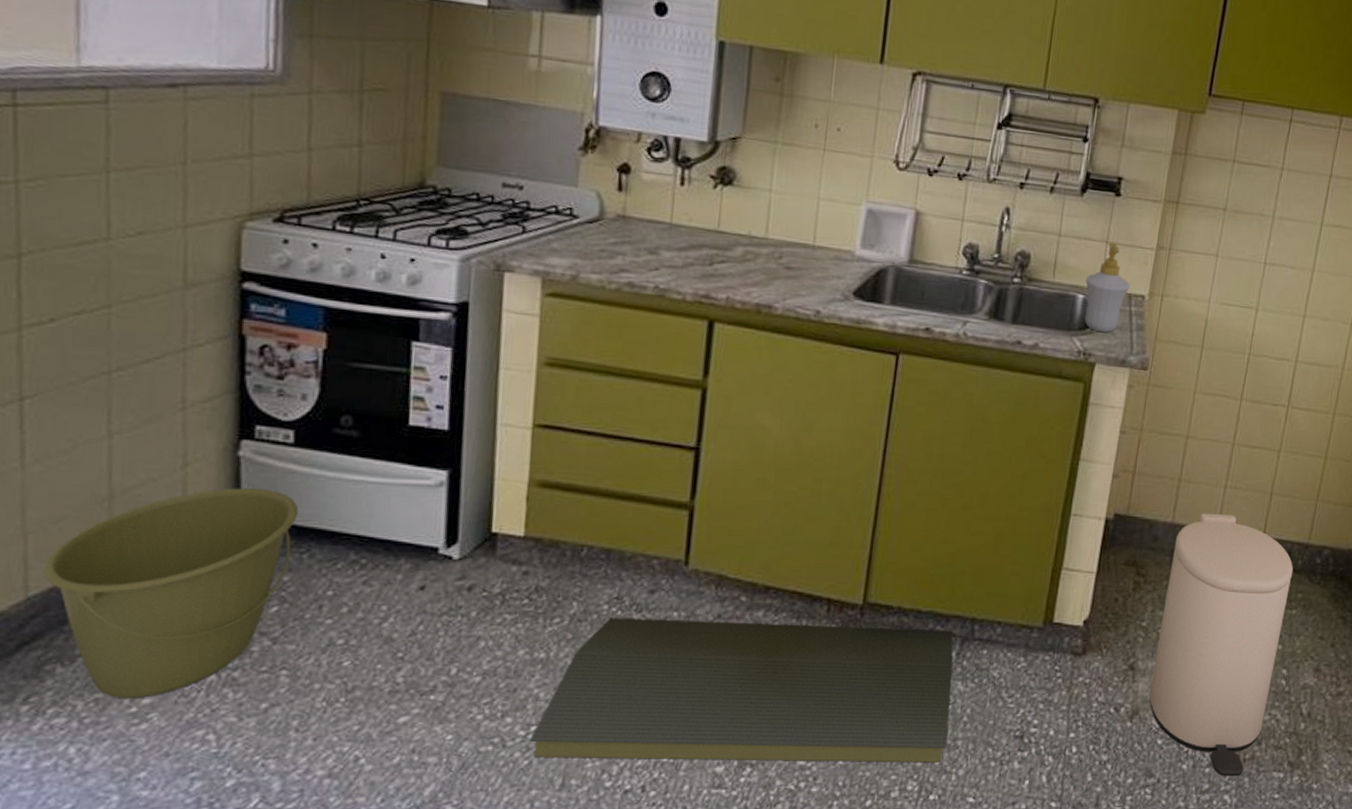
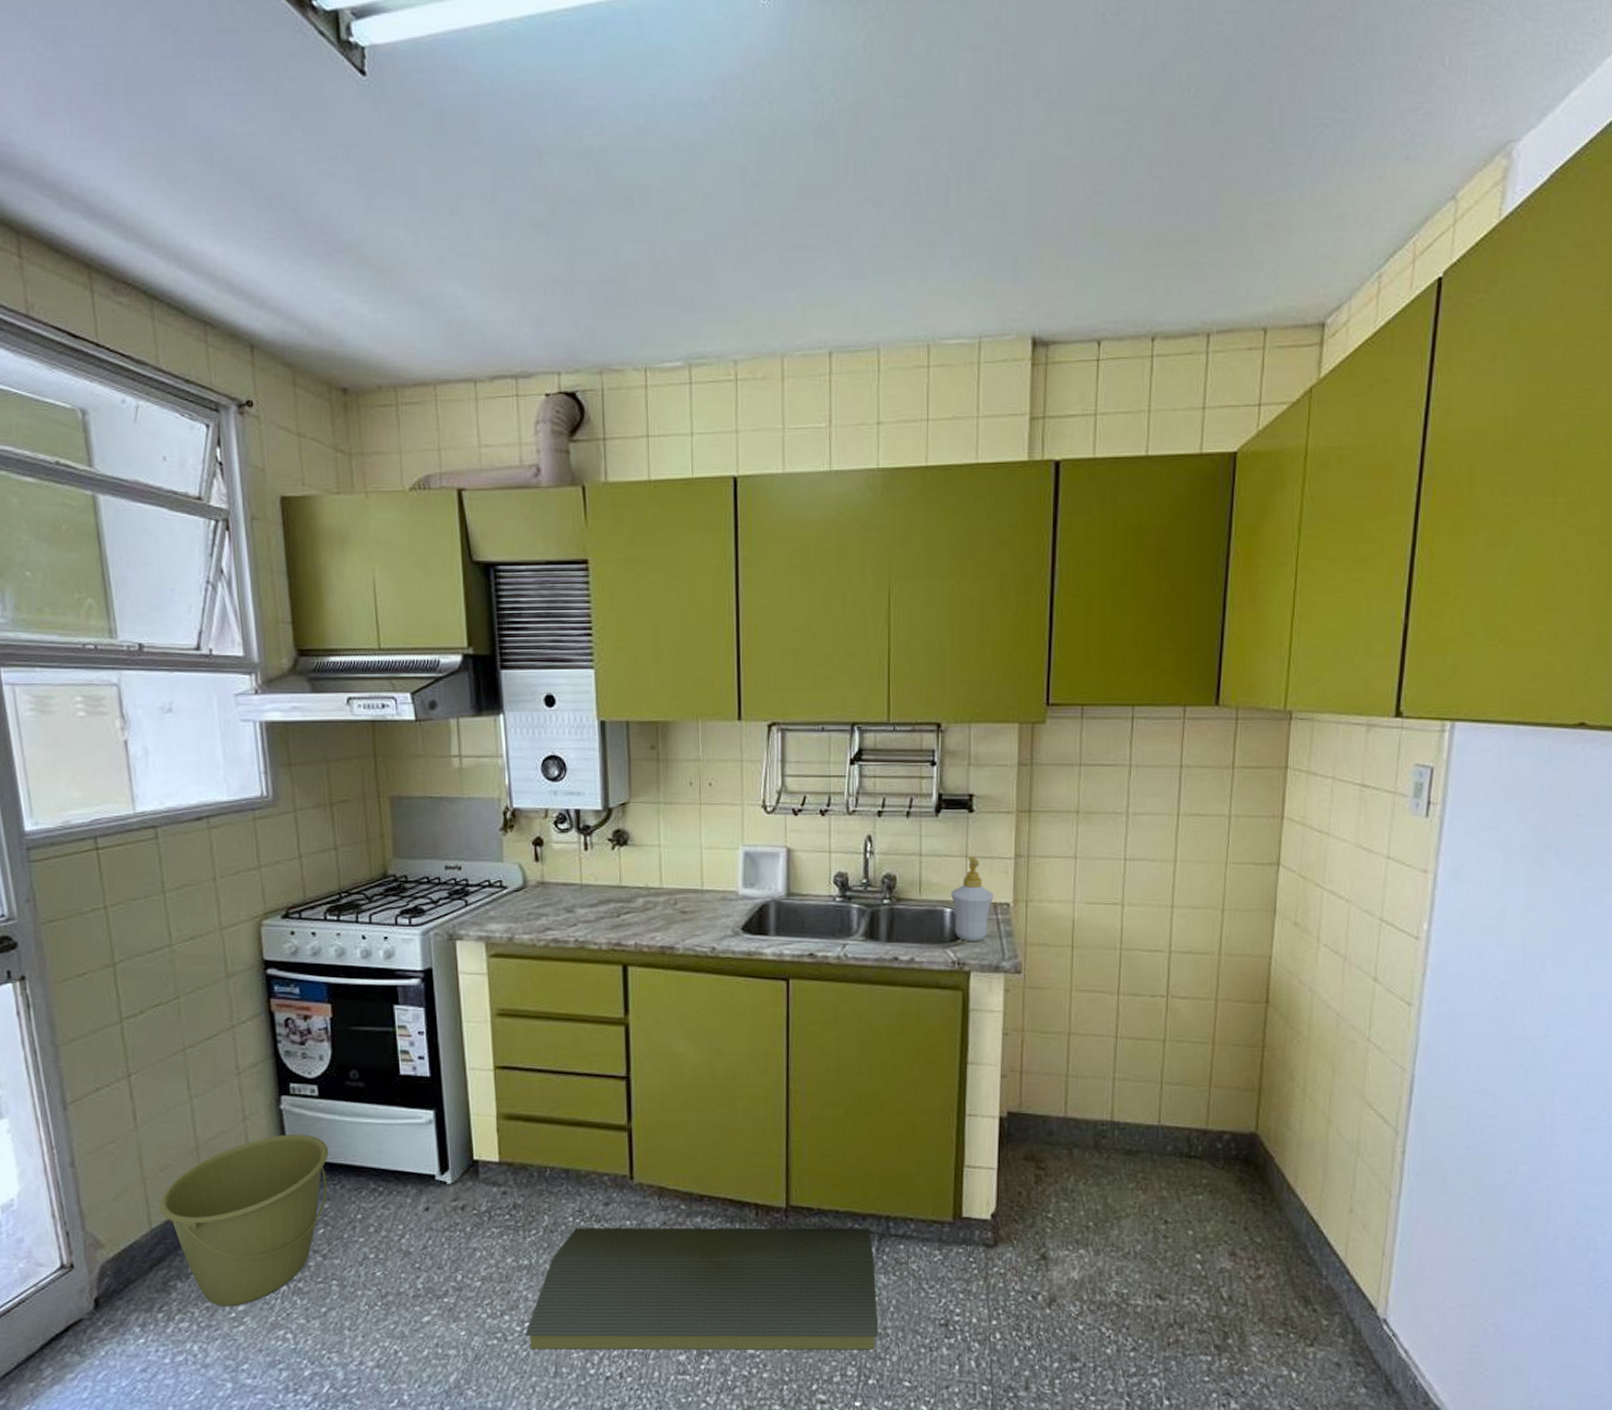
pedal bin: present [1149,513,1294,777] -> none [1064,1105,1194,1361]

